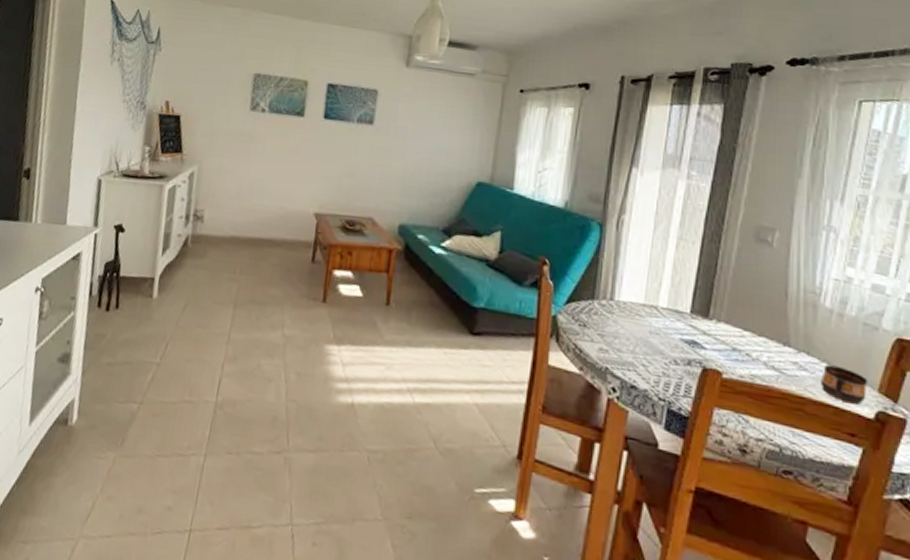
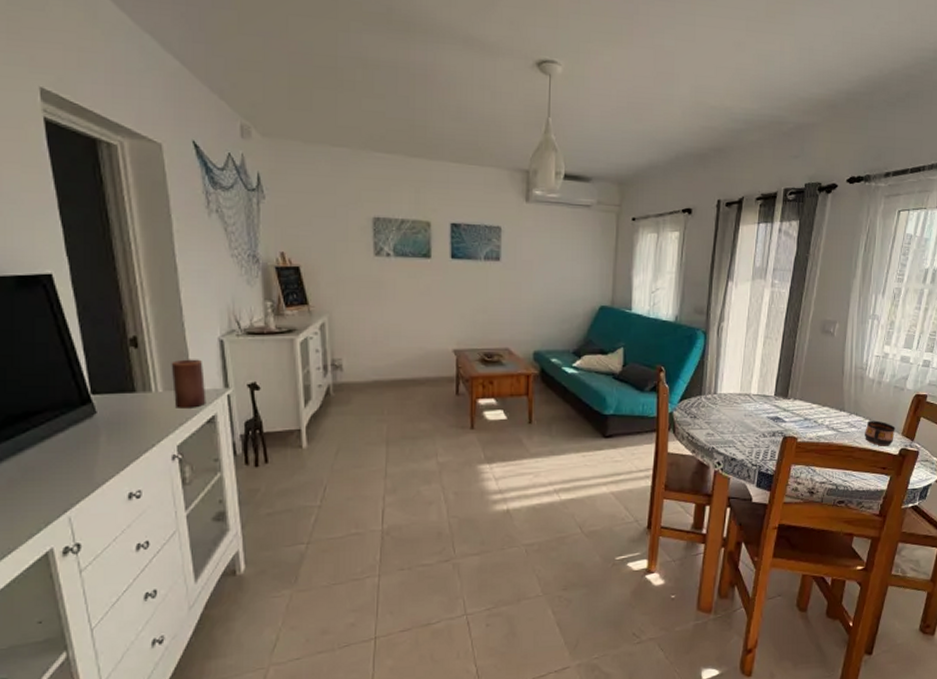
candle: none [48,194,80,243] -> present [171,359,206,408]

